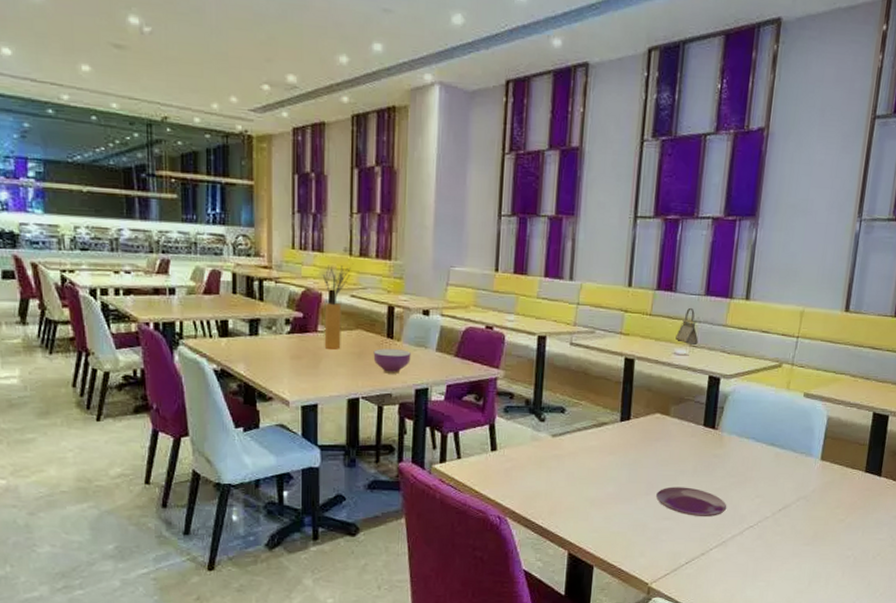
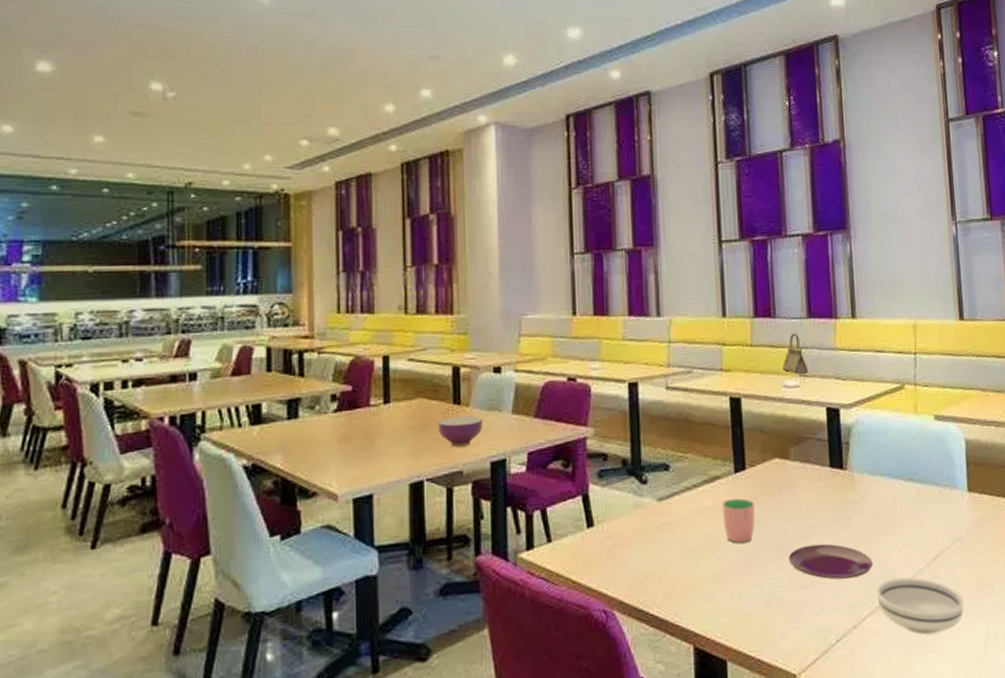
vase: present [322,265,351,349] -> none [373,326,407,425]
cup: none [605,442,634,478] -> present [722,498,755,543]
bowl: none [725,522,799,566] -> present [876,577,964,634]

